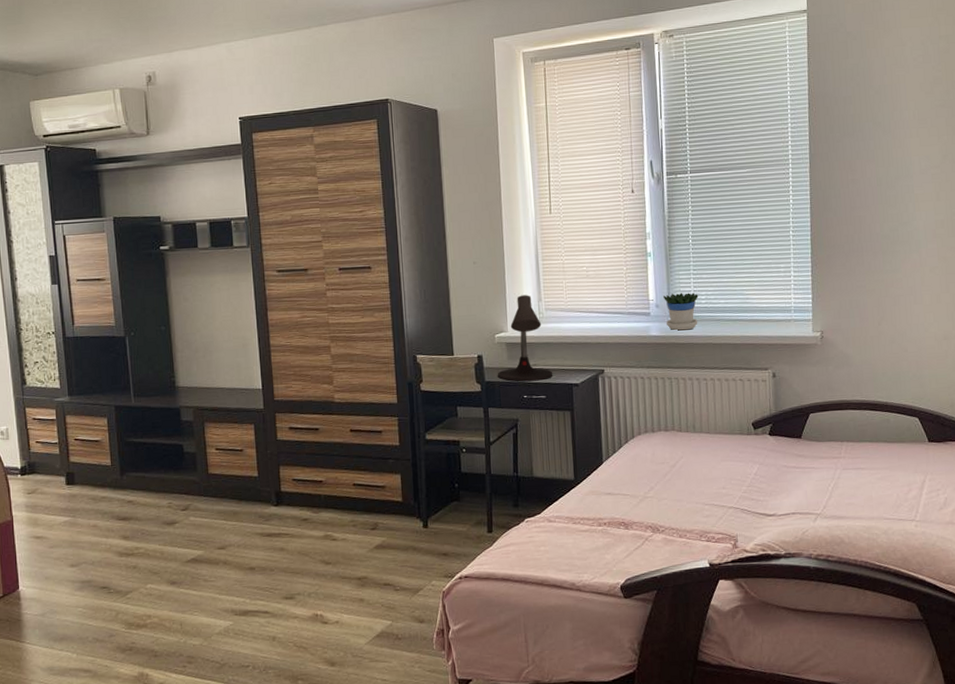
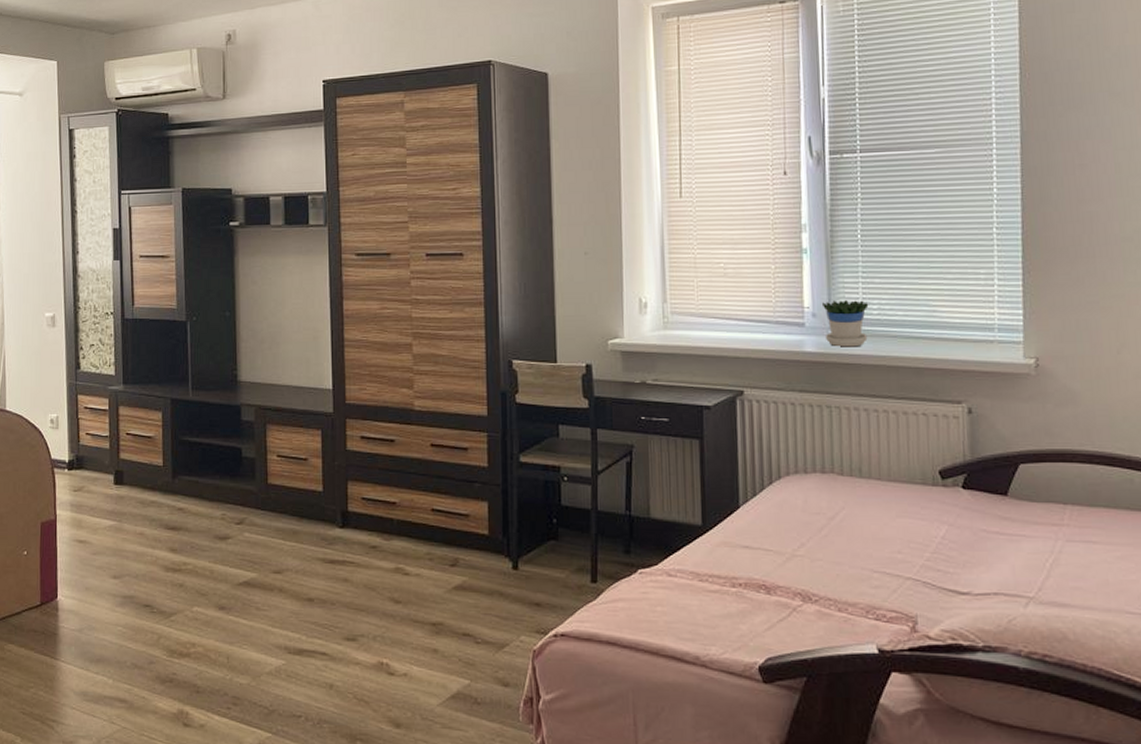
desk lamp: present [497,295,553,382] -> none [609,294,679,400]

